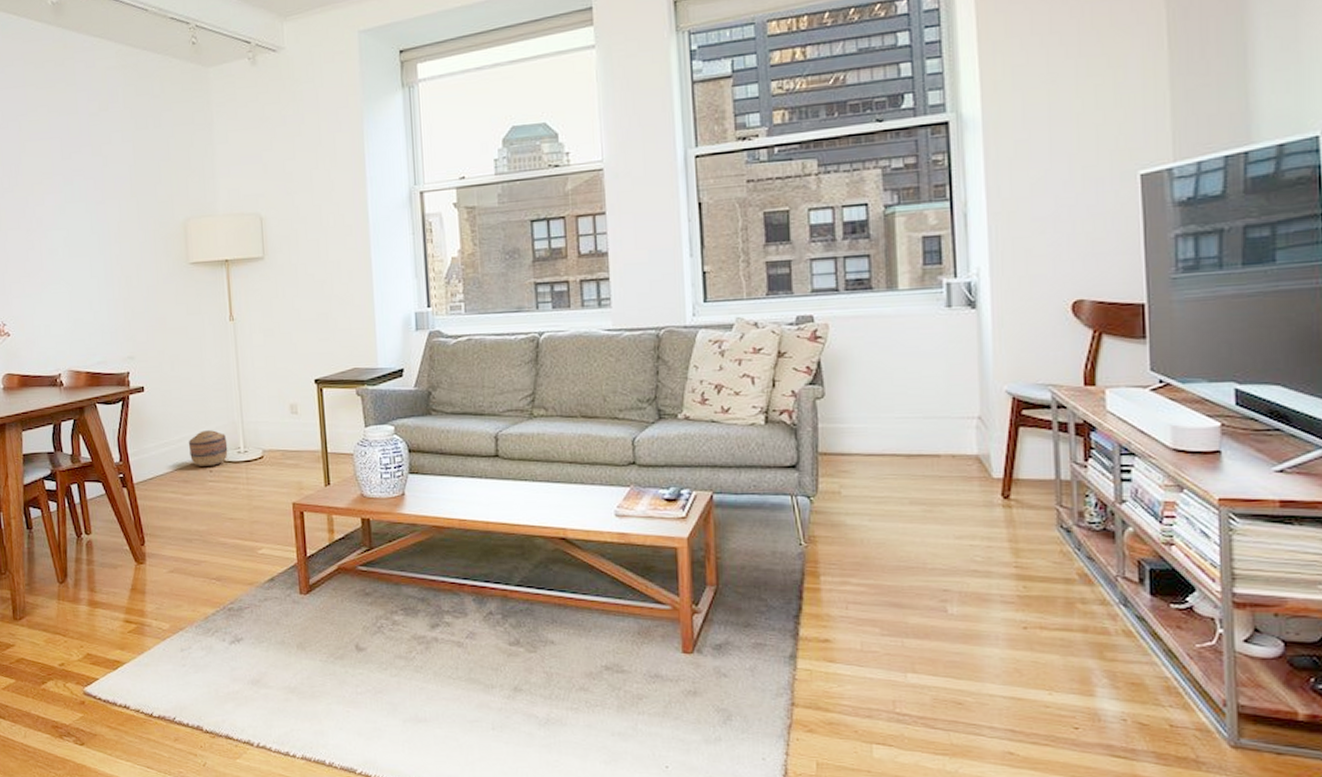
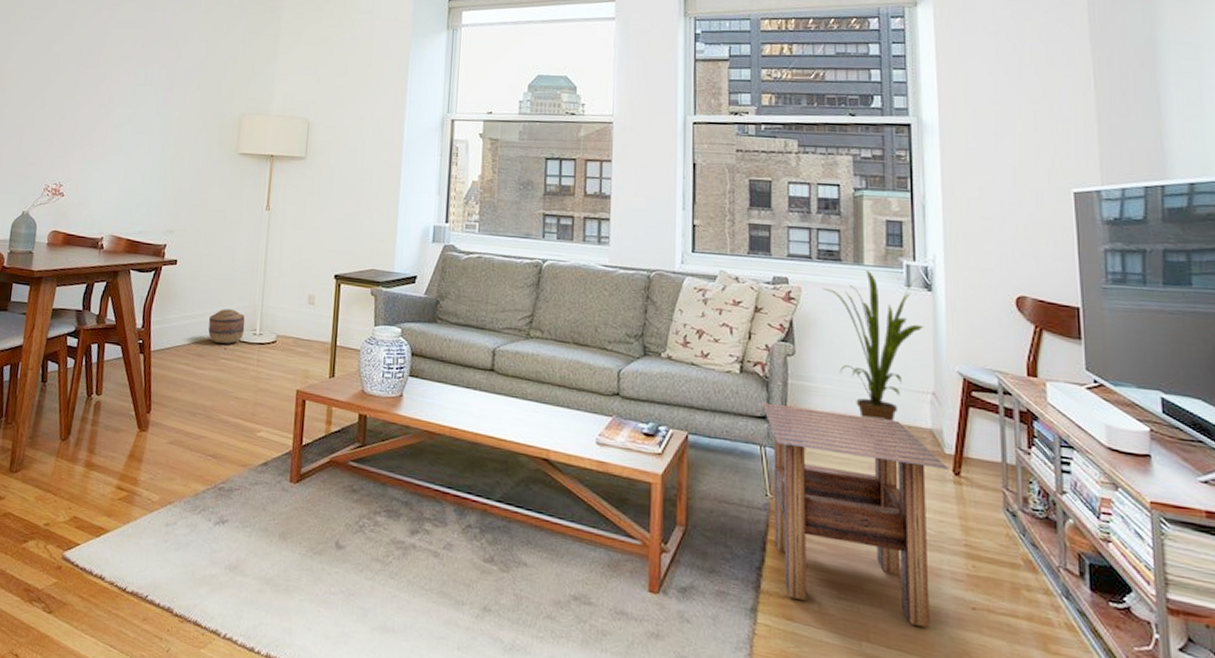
side table: none [791,450,996,653] -> present [762,402,948,629]
house plant: none [853,295,968,468] -> present [823,270,924,433]

